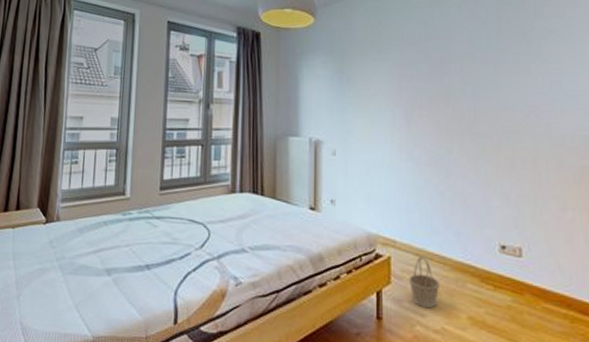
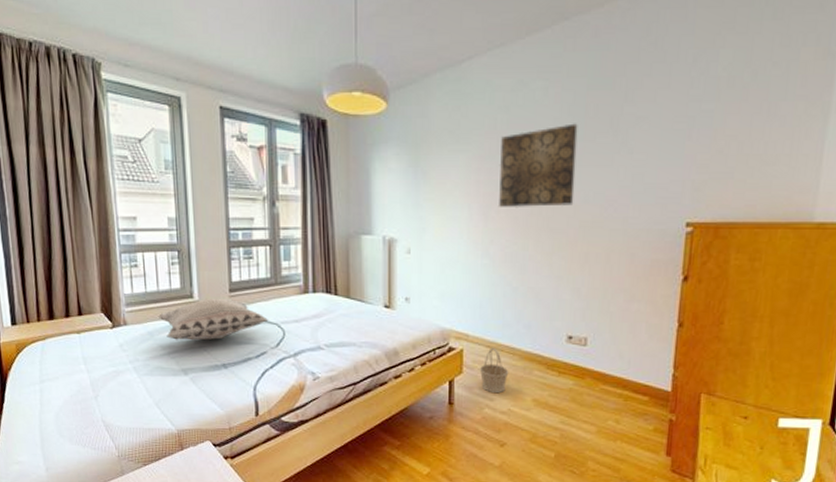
decorative pillow: none [90,195,196,239] -> present [159,298,269,341]
wall art: none [419,35,495,113] -> present [499,123,578,208]

